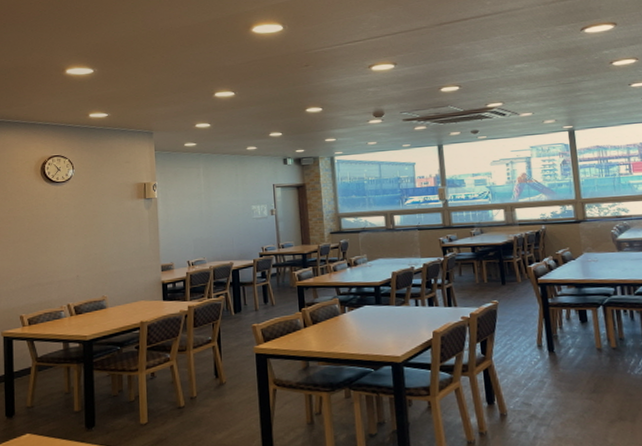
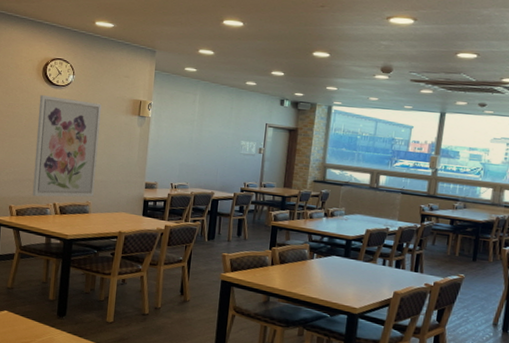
wall art: none [40,193,109,302] -> present [32,95,101,197]

